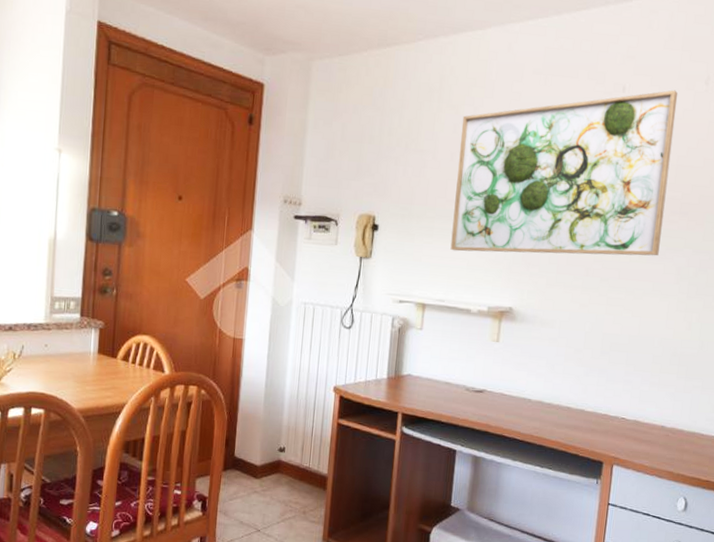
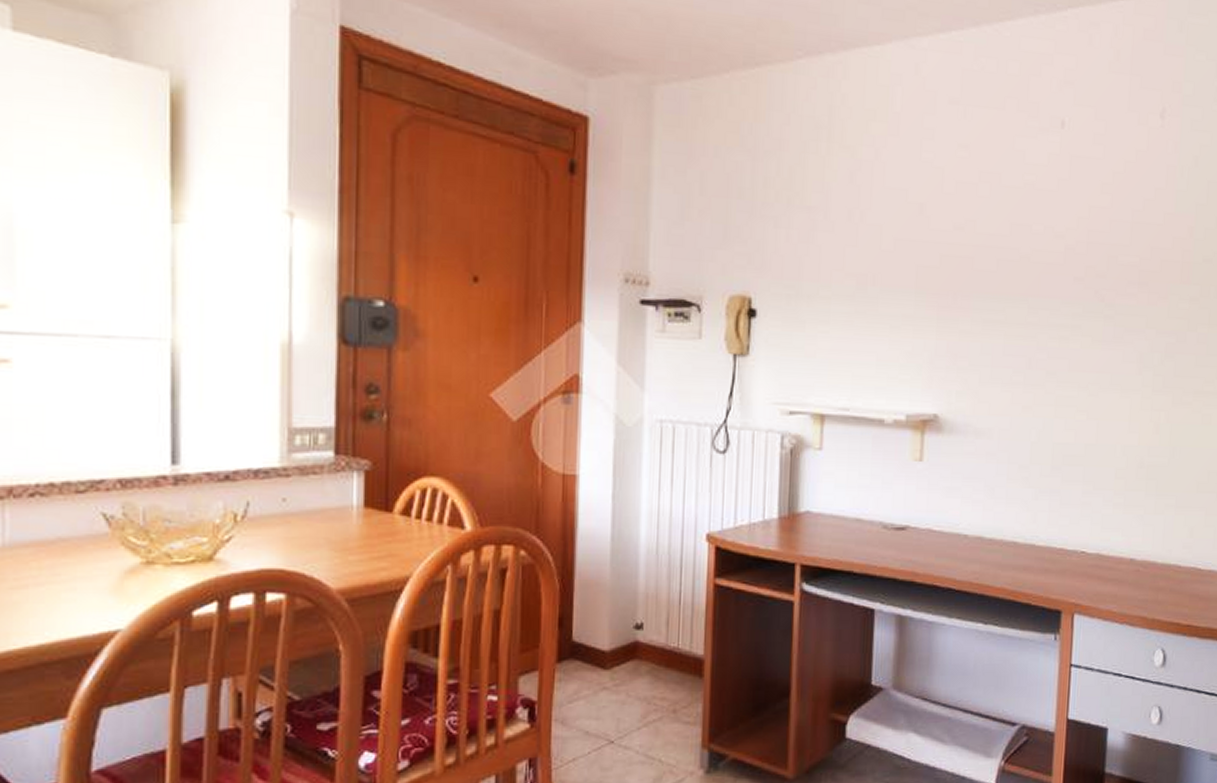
wall art: present [450,90,678,256] -> none [853,125,1129,342]

